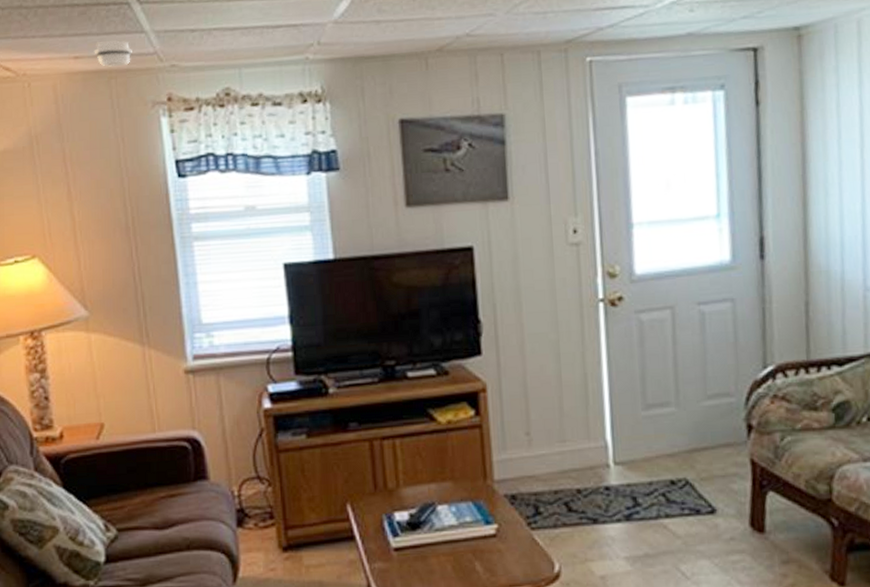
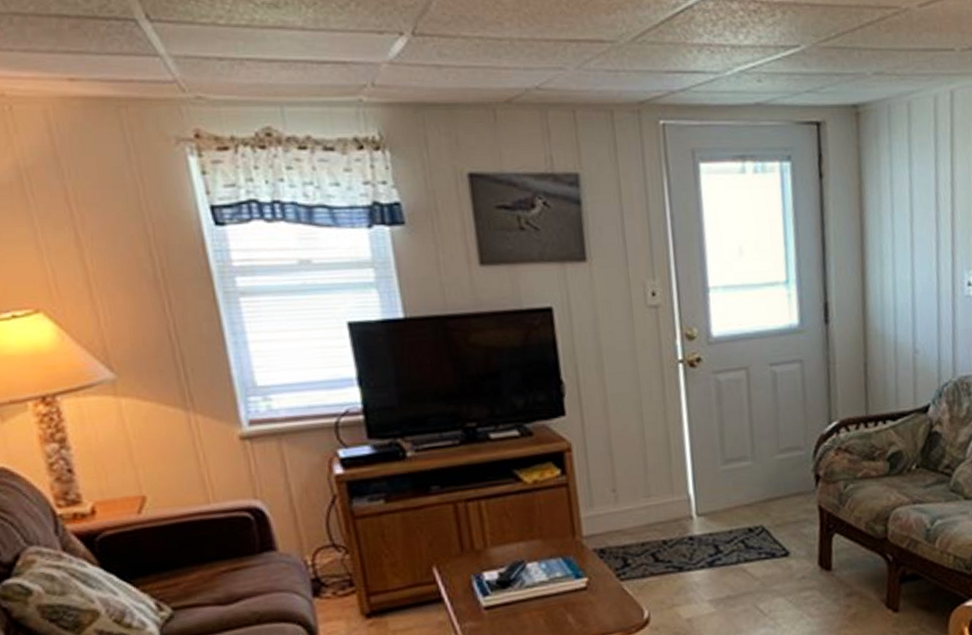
smoke detector: present [94,39,132,67] -> none [94,61,145,93]

